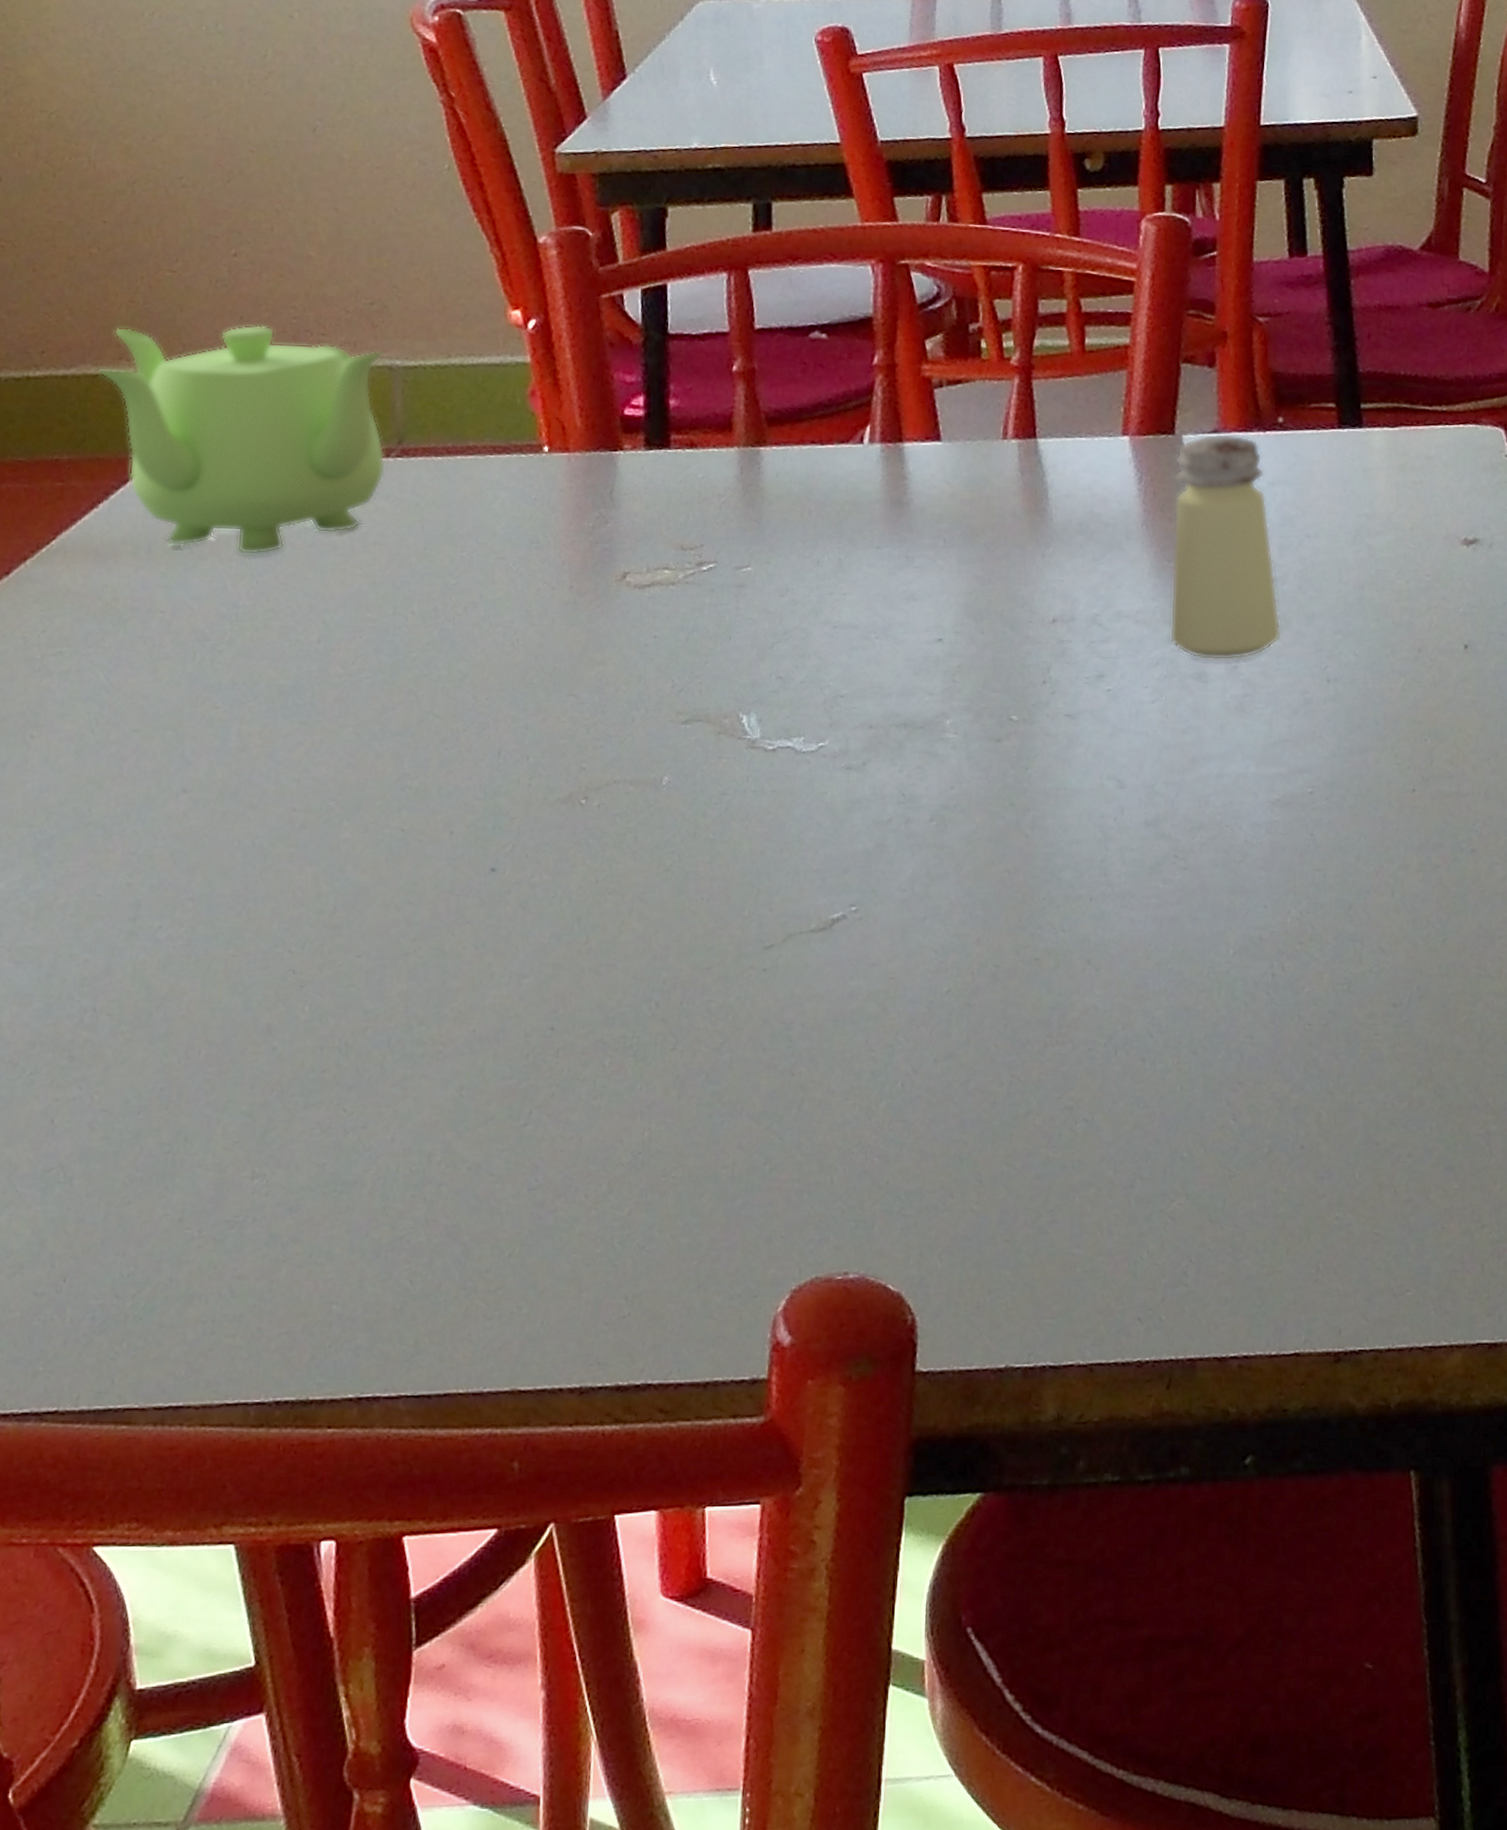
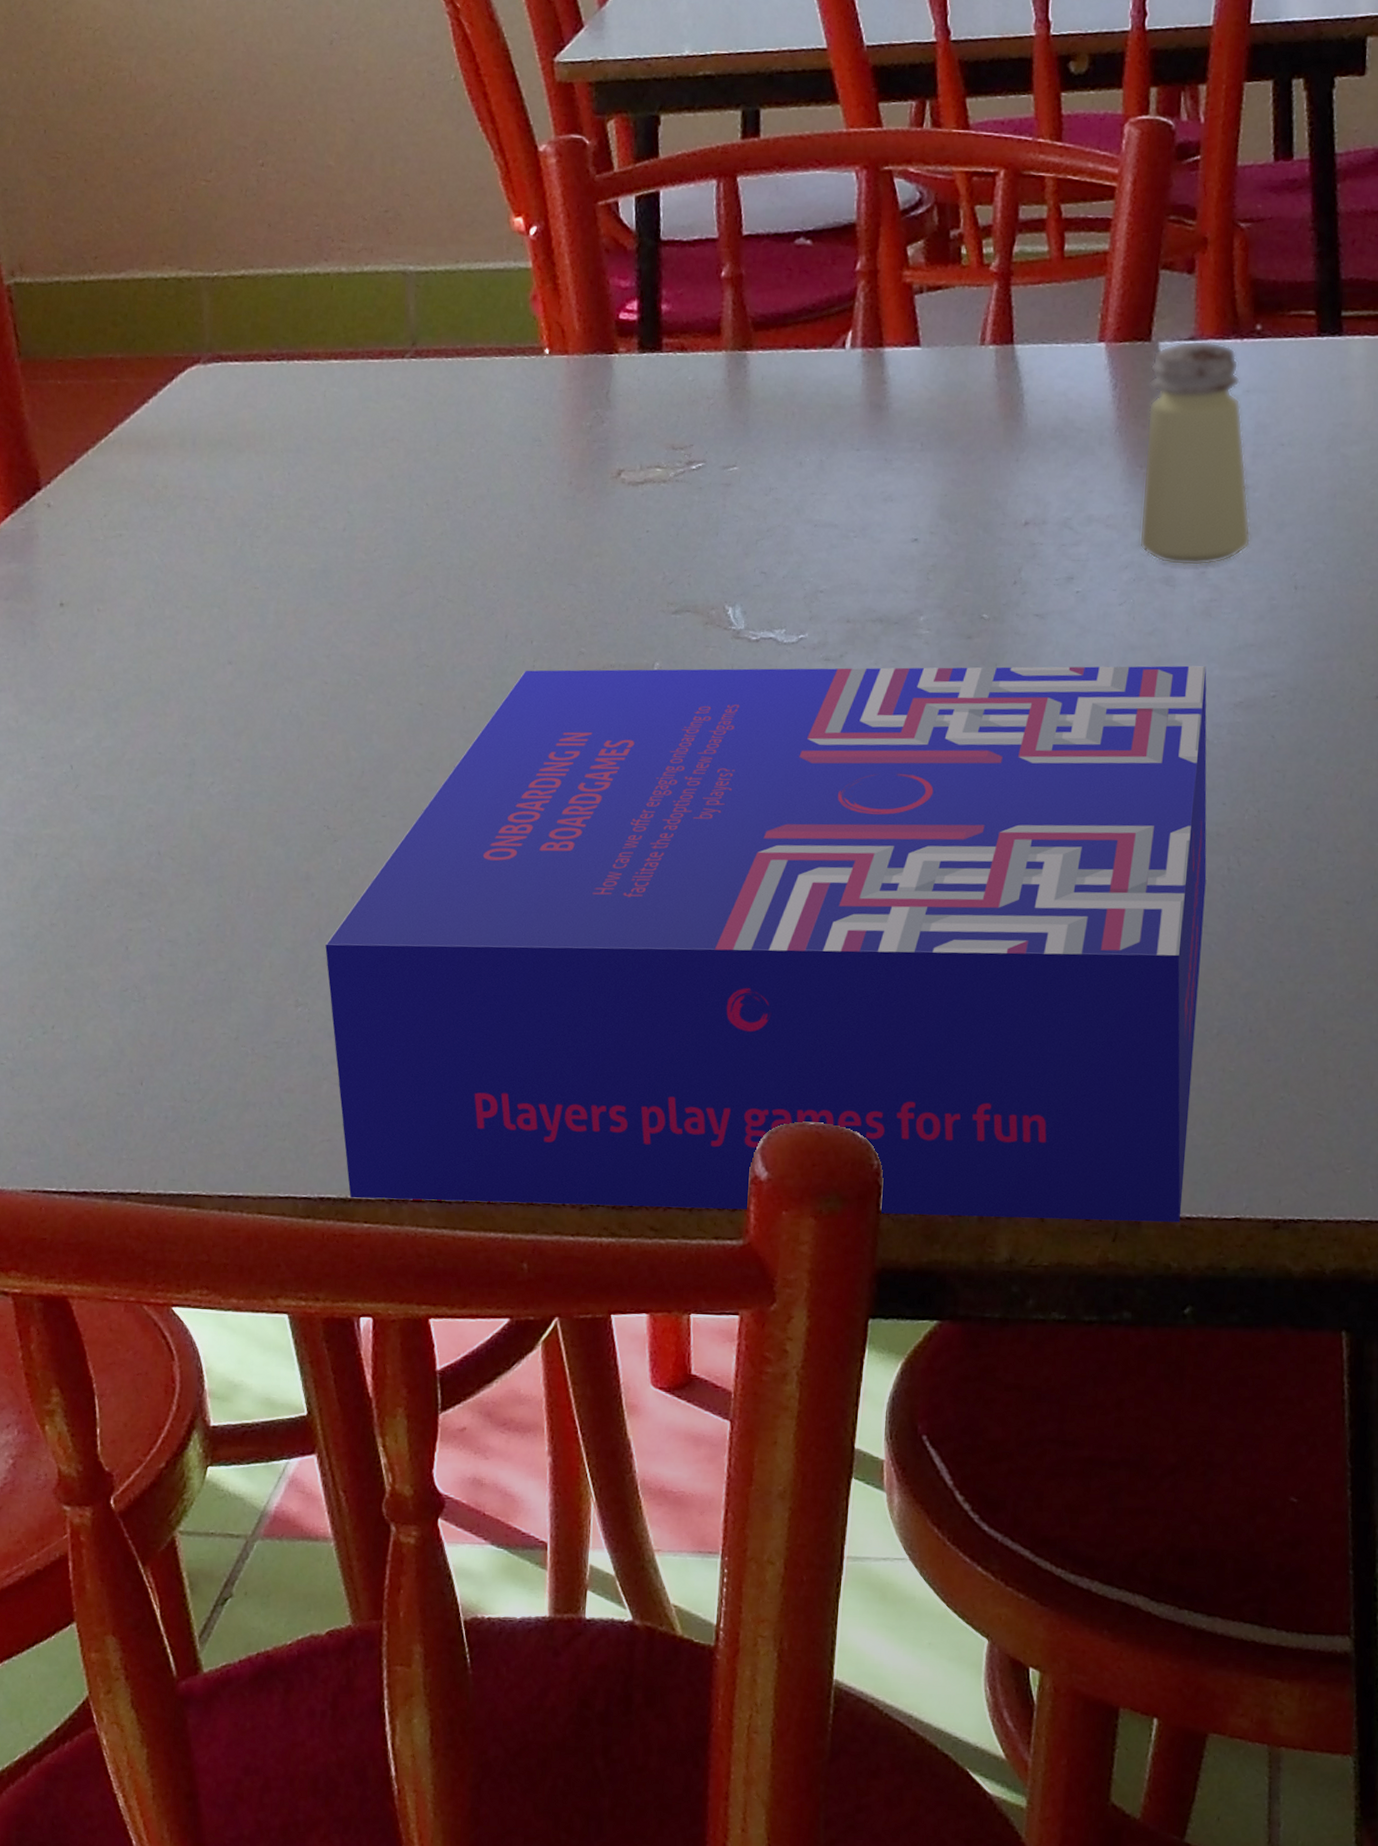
teapot: present [98,325,387,556] -> none [144,232,402,449]
board game: none [288,763,1251,1400] -> present [325,665,1207,1223]

